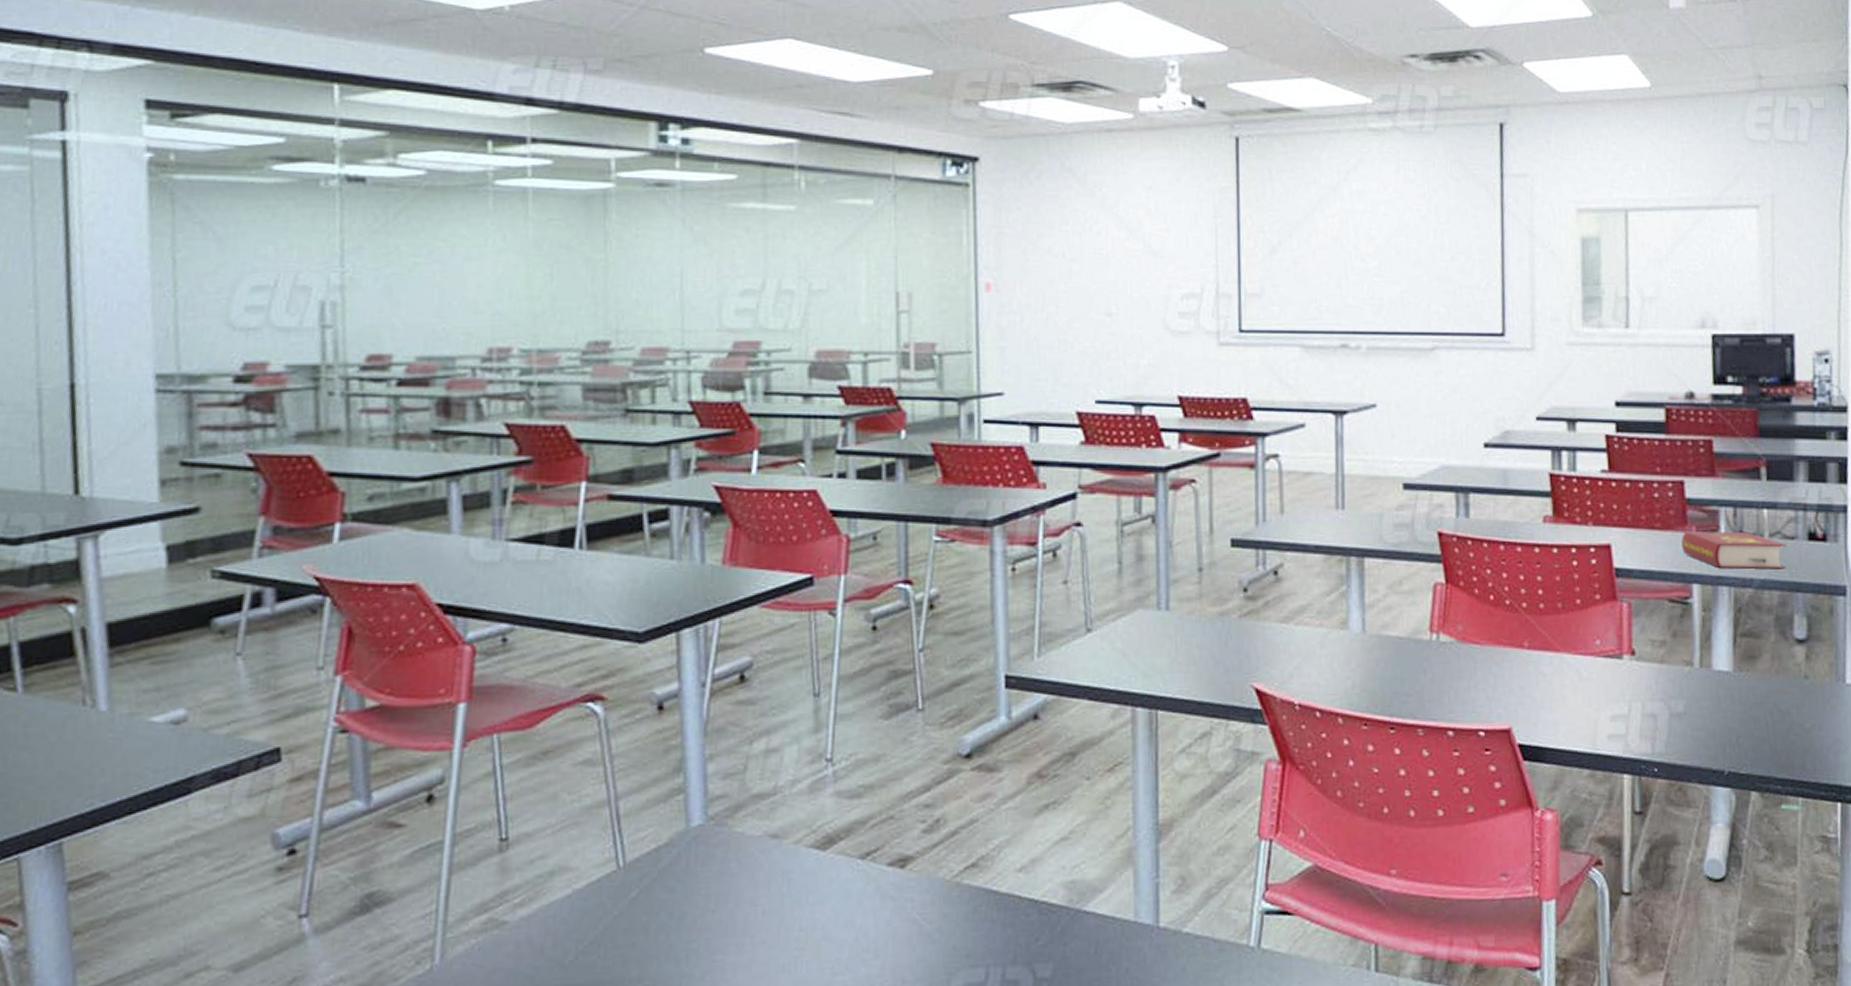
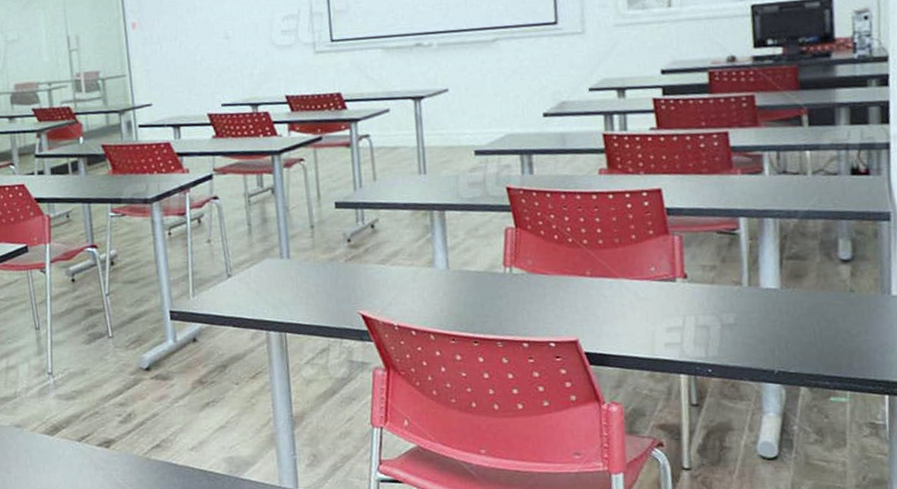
book: present [1681,530,1787,569] -> none [727,171,830,203]

